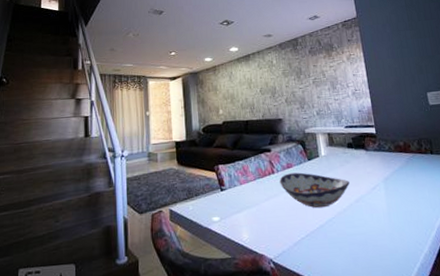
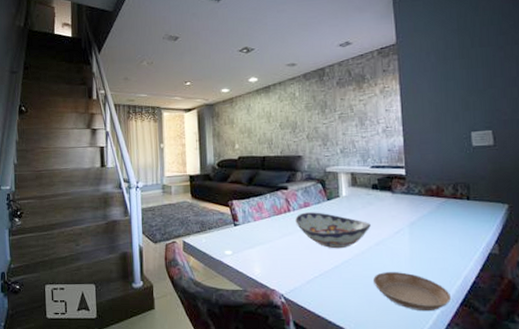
saucer: none [356,227,429,266] -> present [373,272,452,312]

